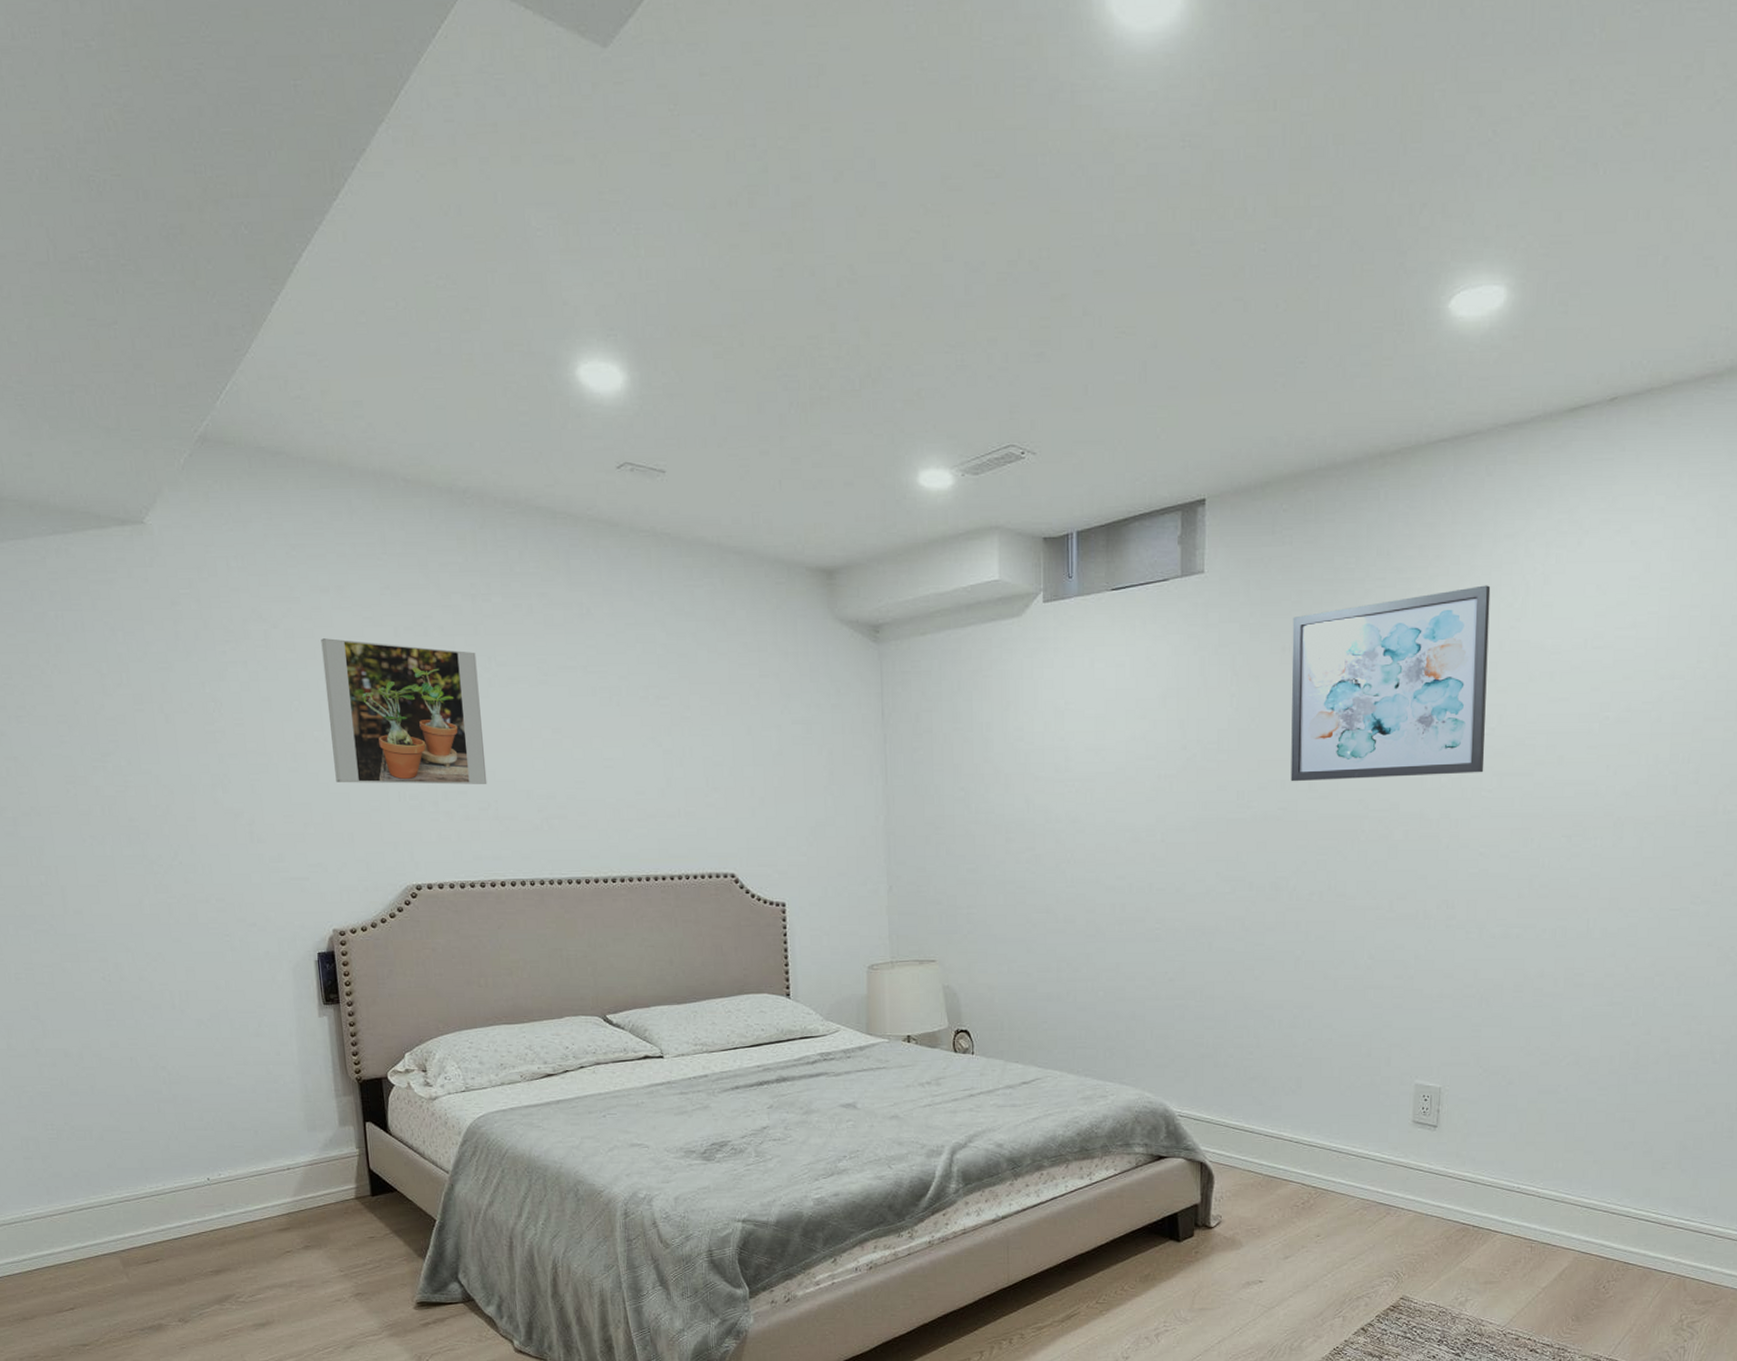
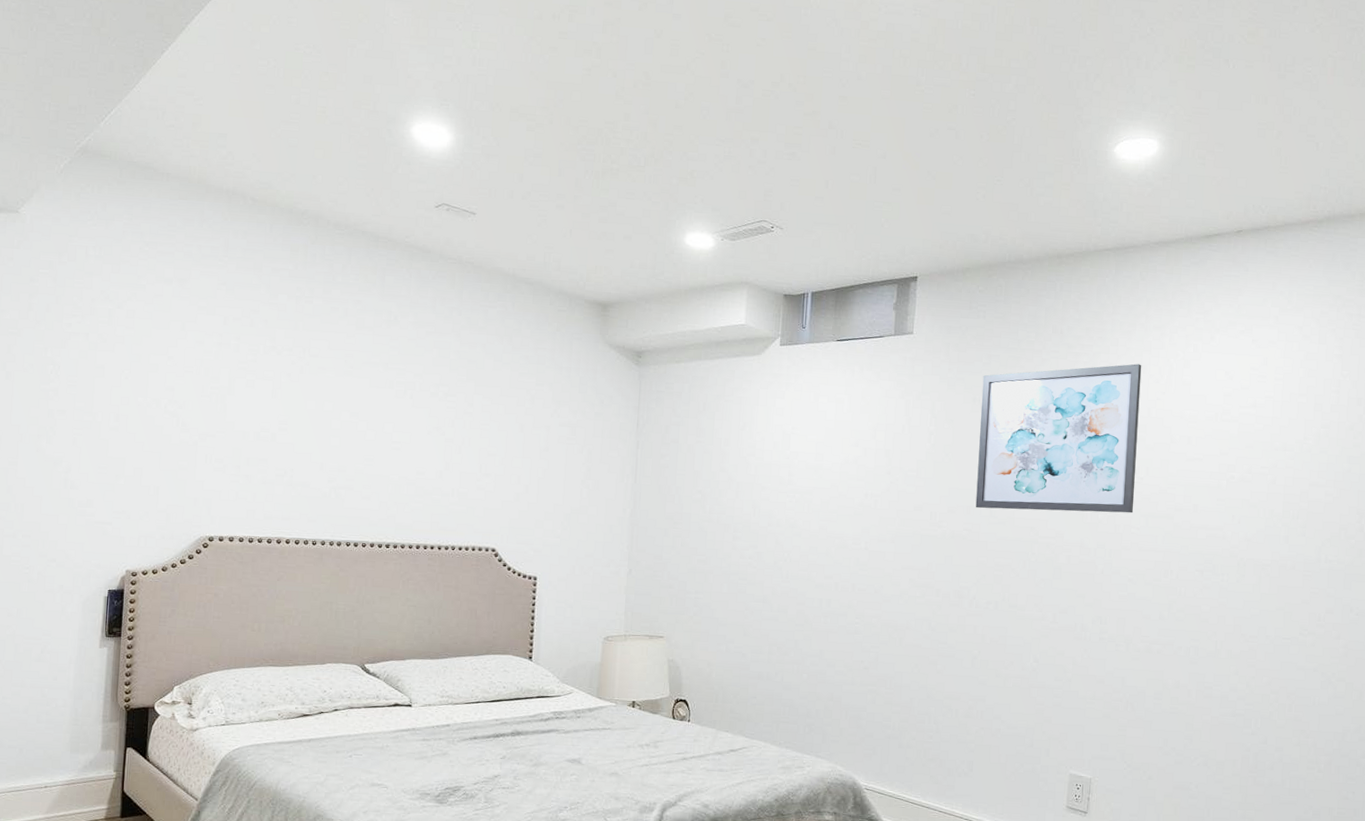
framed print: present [321,638,487,785] -> none [151,320,293,454]

